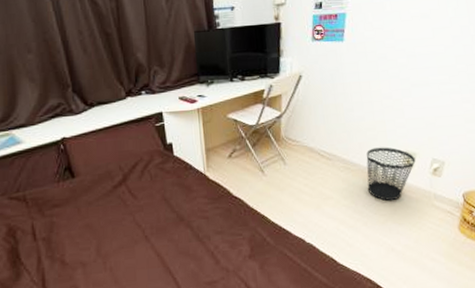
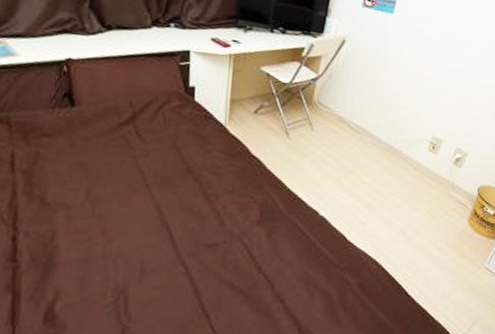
wastebasket: present [366,147,416,201] -> none [391,128,441,185]

